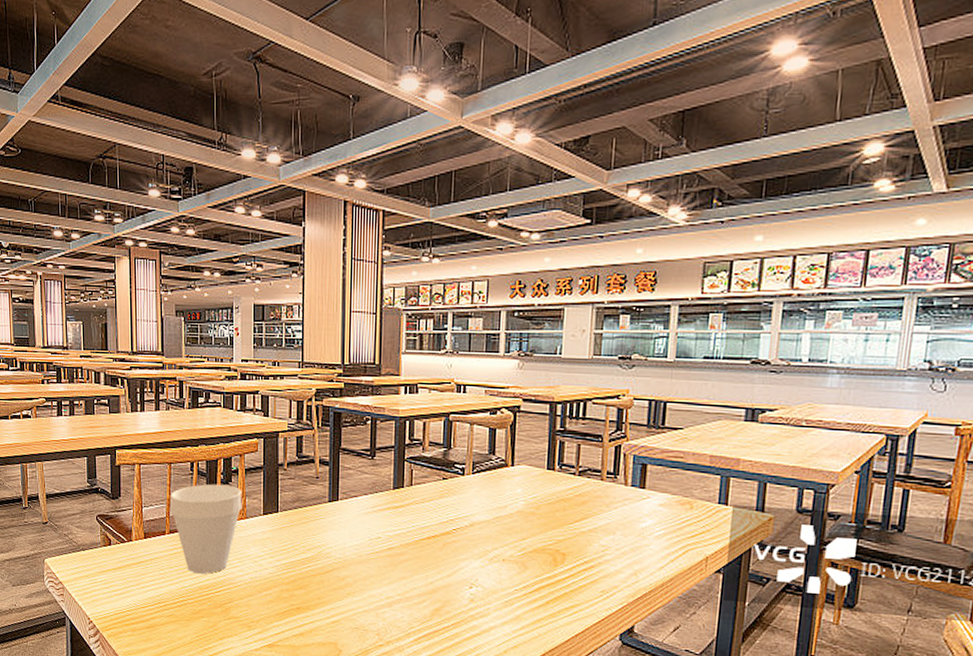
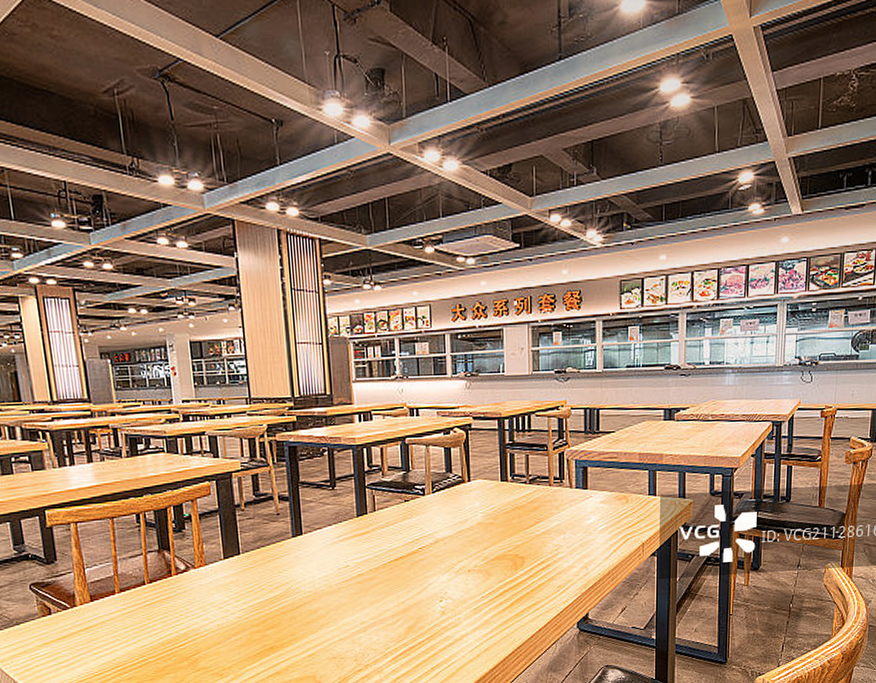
cup: present [169,484,242,574] -> none [116,533,200,630]

